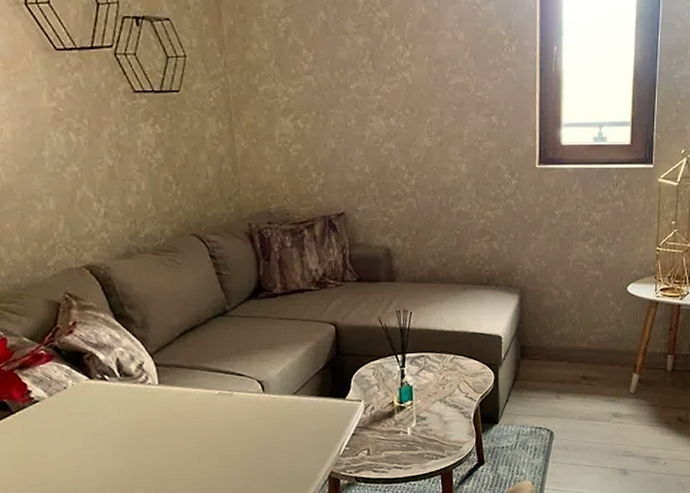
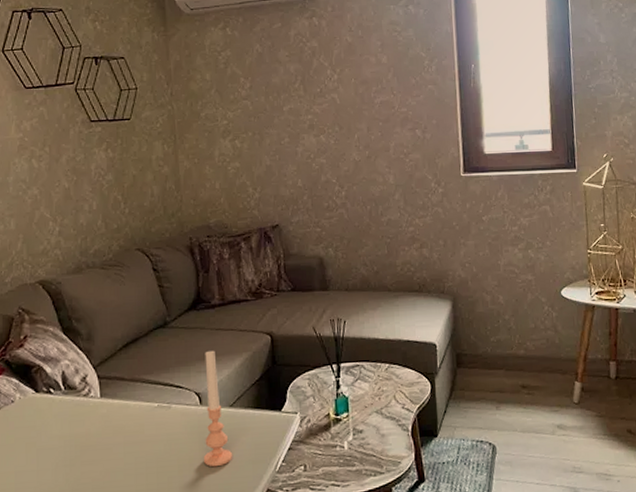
candle: none [266,339,296,451] -> present [203,350,232,467]

